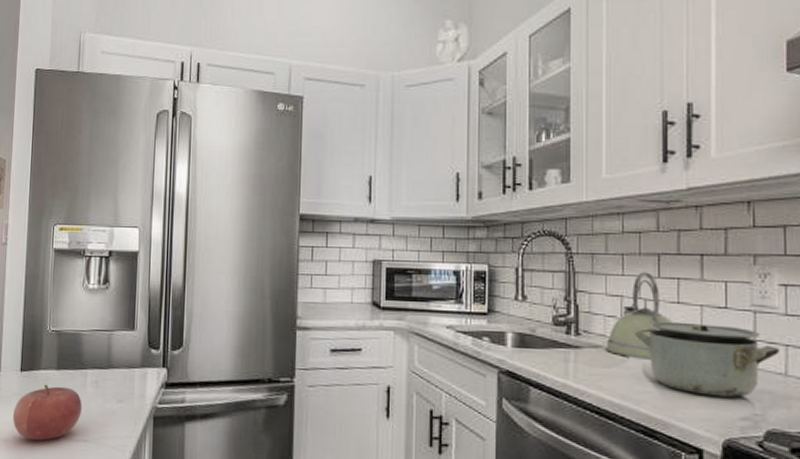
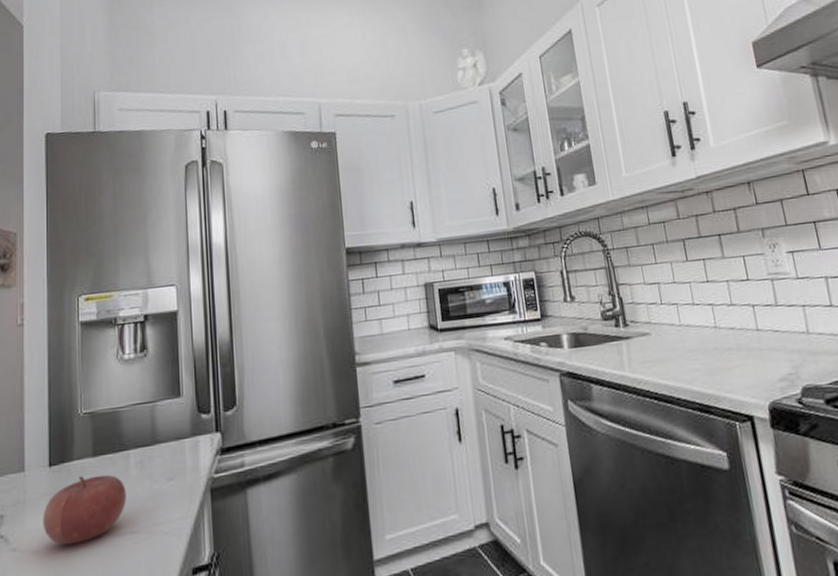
kettle: present [605,272,672,360] -> none [652,257,706,340]
saucepan: present [634,321,779,398] -> none [675,296,799,365]

